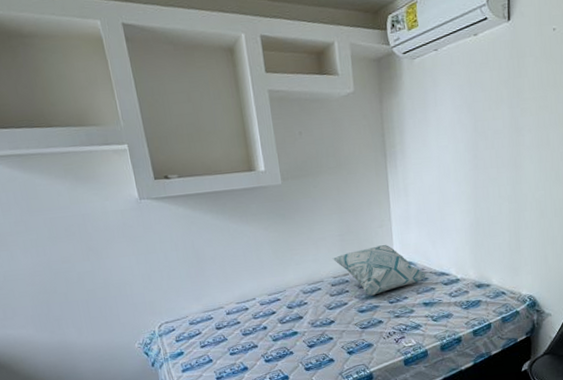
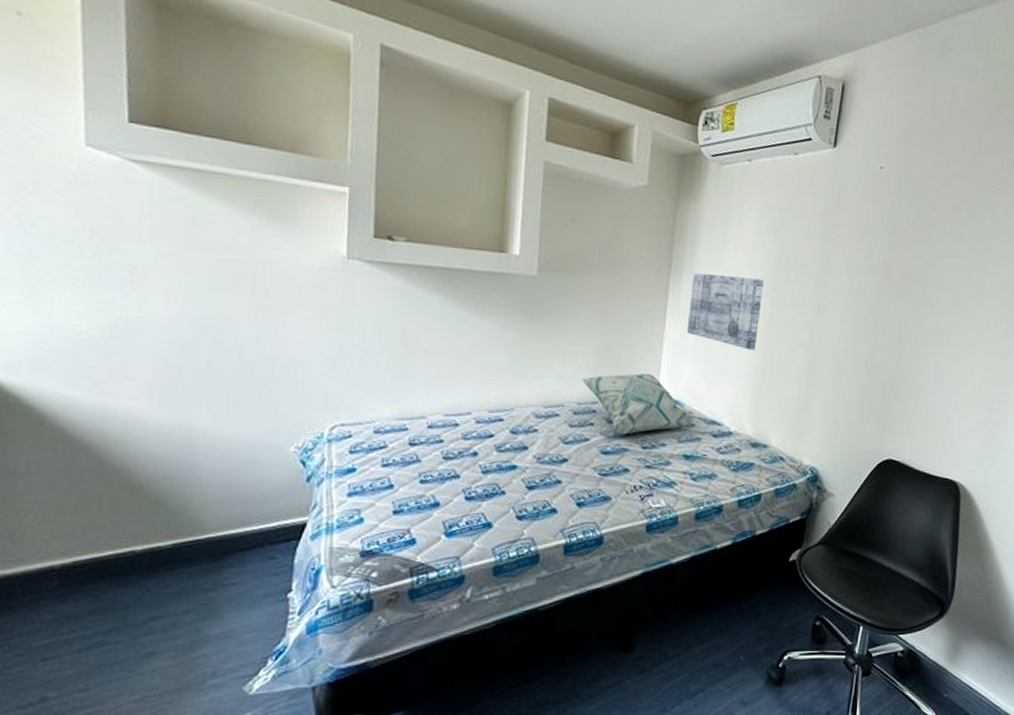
wall art: none [405,150,467,211] -> present [687,273,764,350]

